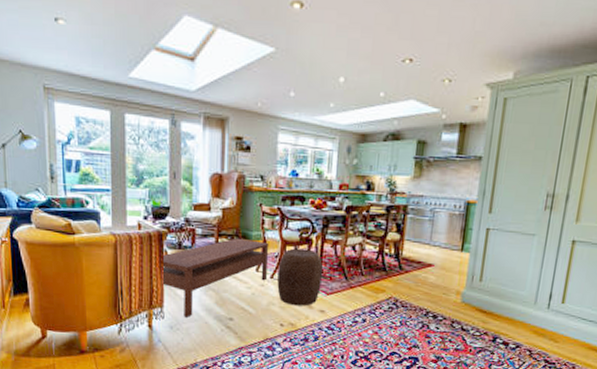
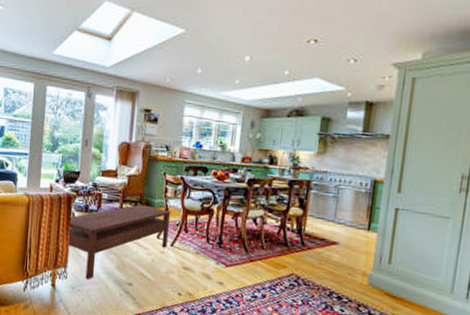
stool: present [277,248,323,306] -> none [177,217,223,277]

